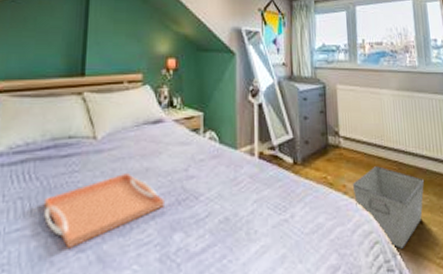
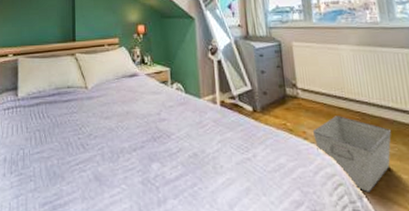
serving tray: present [43,173,164,248] -> none [54,115,143,168]

